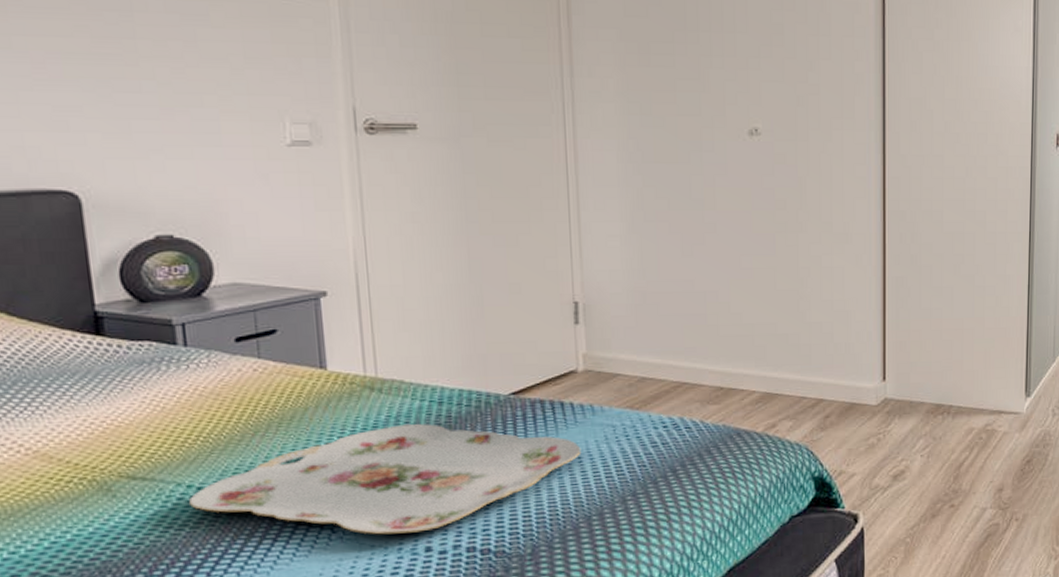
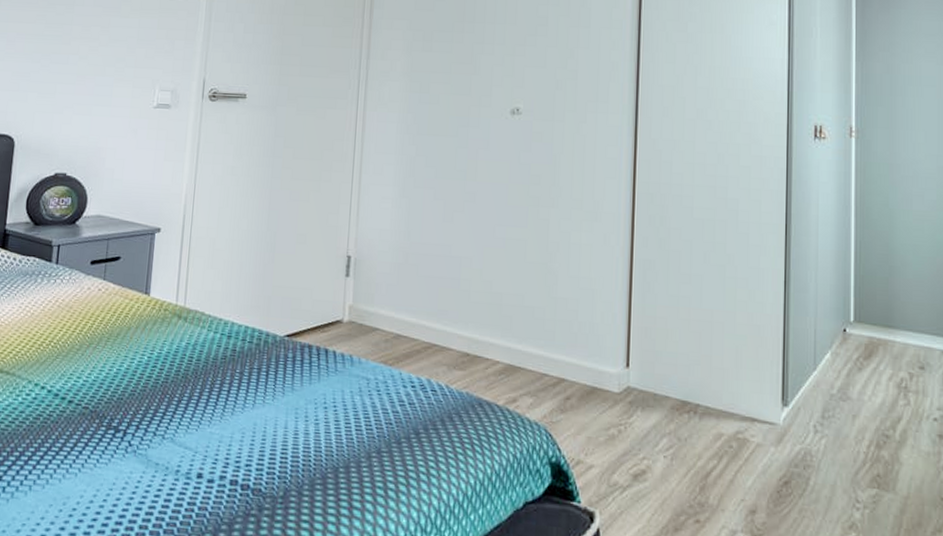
serving tray: present [189,424,582,535] -> none [34,353,338,458]

